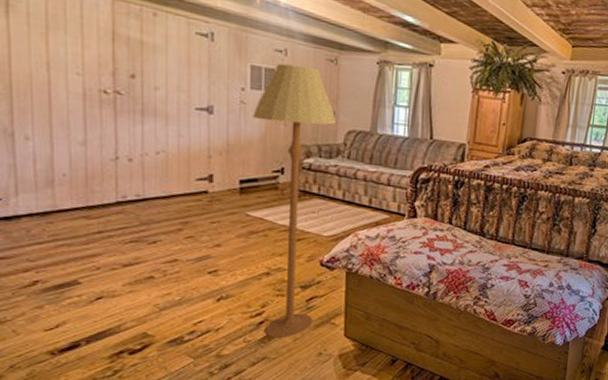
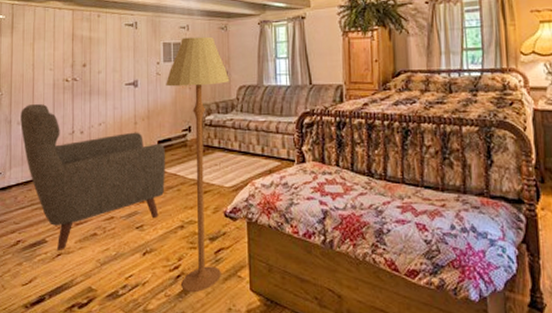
chair: none [30,116,250,294] -> present [20,104,166,250]

